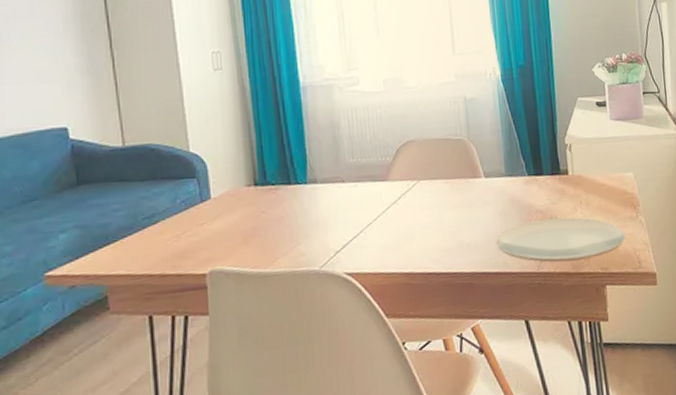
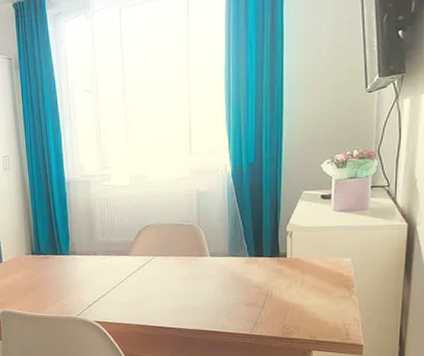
plate: present [496,217,626,263] -> none [216,292,337,328]

